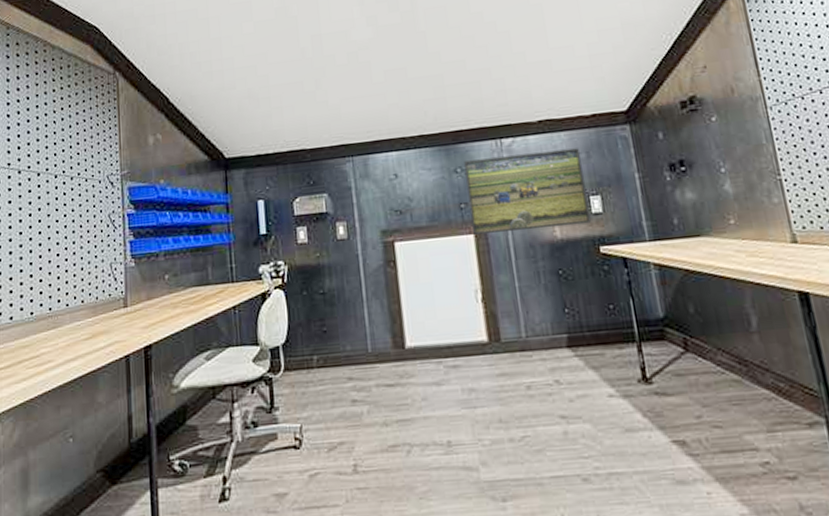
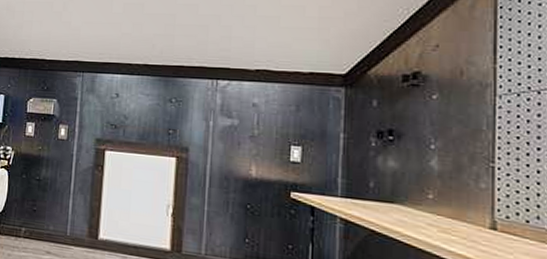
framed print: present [464,148,591,235] -> none [176,94,290,170]

